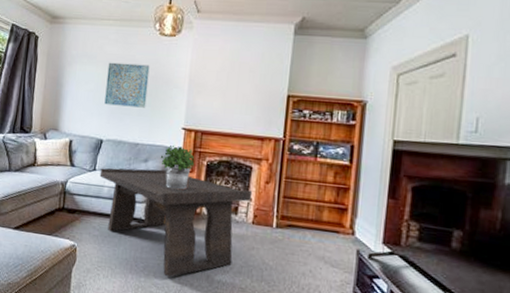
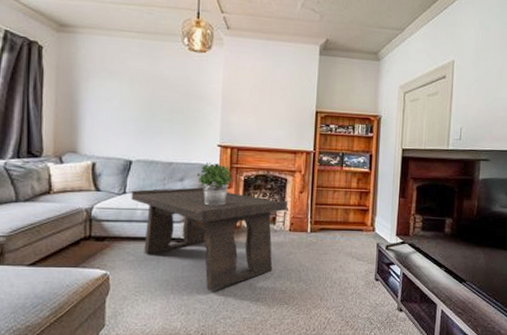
wall art: present [104,62,150,108] -> none [131,77,180,126]

